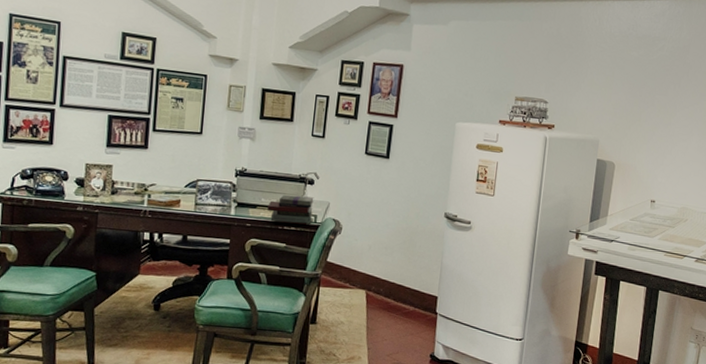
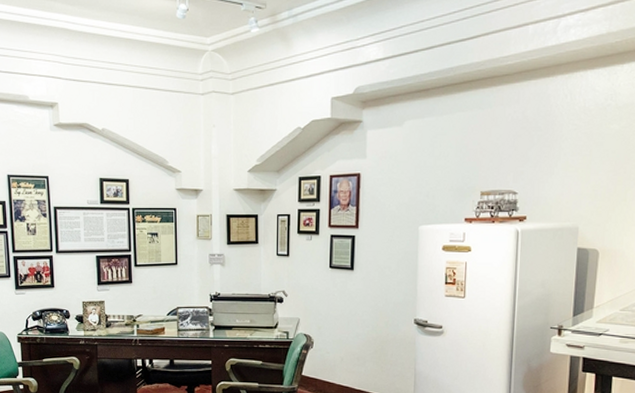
books: present [267,194,314,225] -> none [242,314,285,342]

